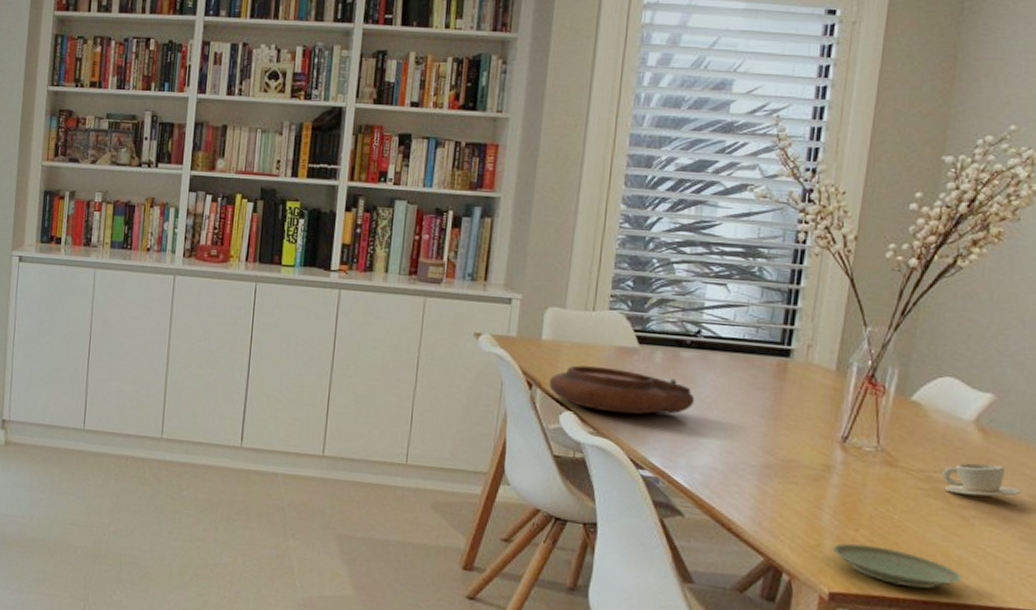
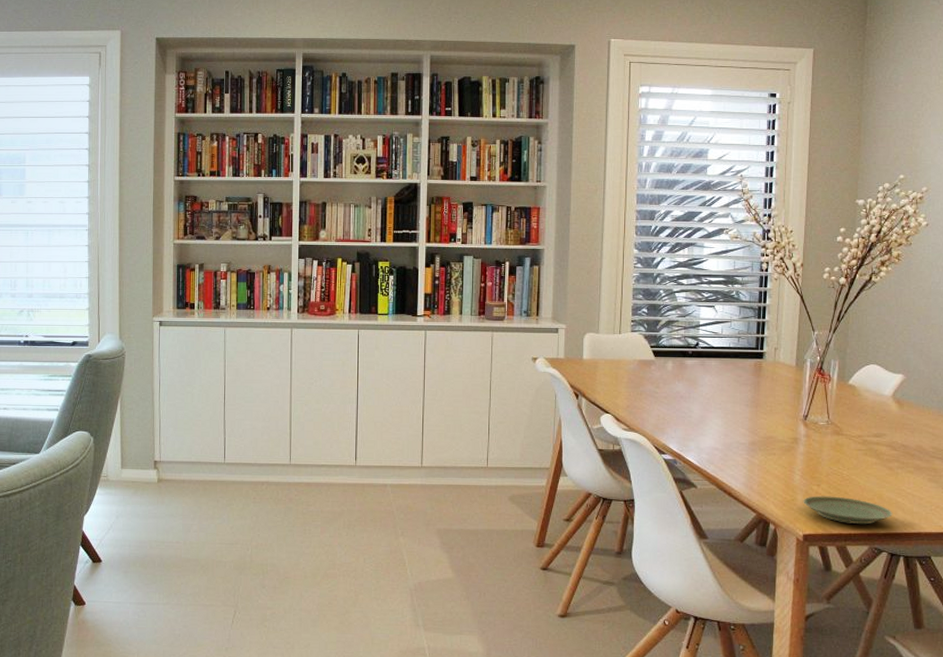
plate: present [549,365,694,414] -> none [591,377,697,412]
cup: present [941,463,1022,497] -> none [873,426,927,451]

